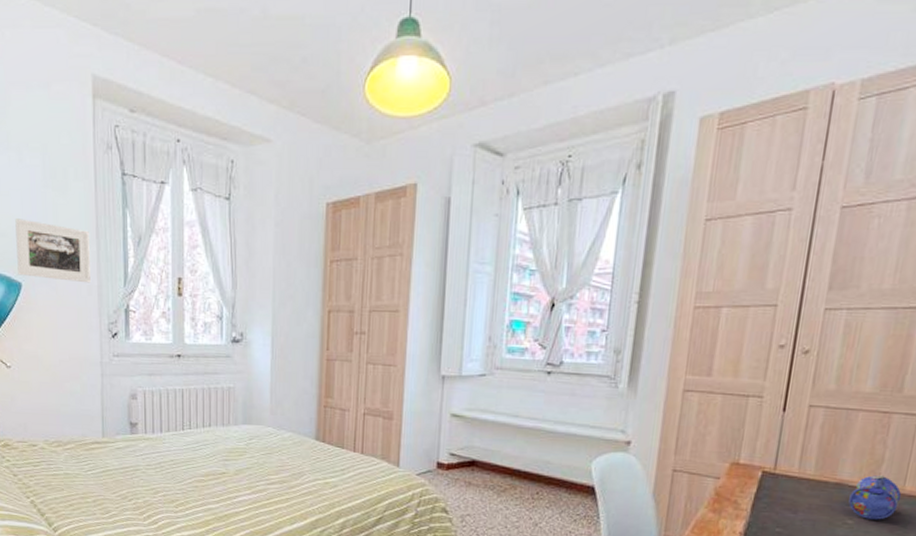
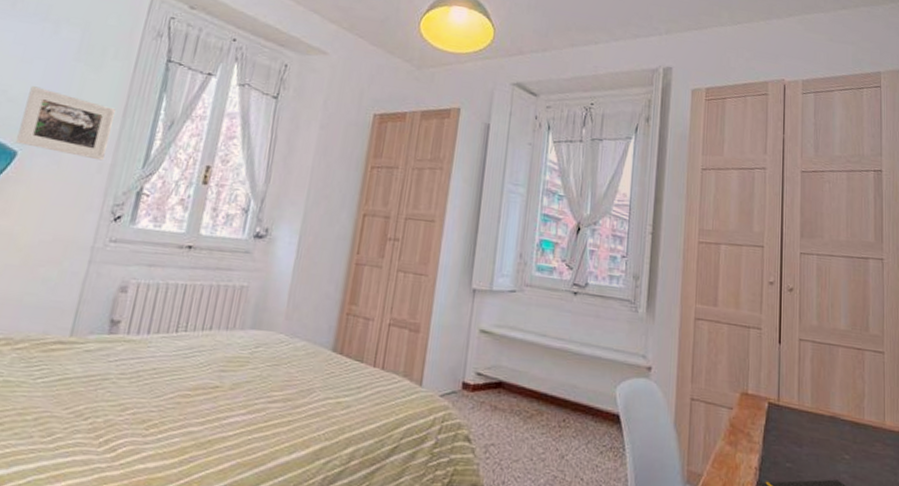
pencil case: present [848,474,902,520] -> none [843,409,884,455]

